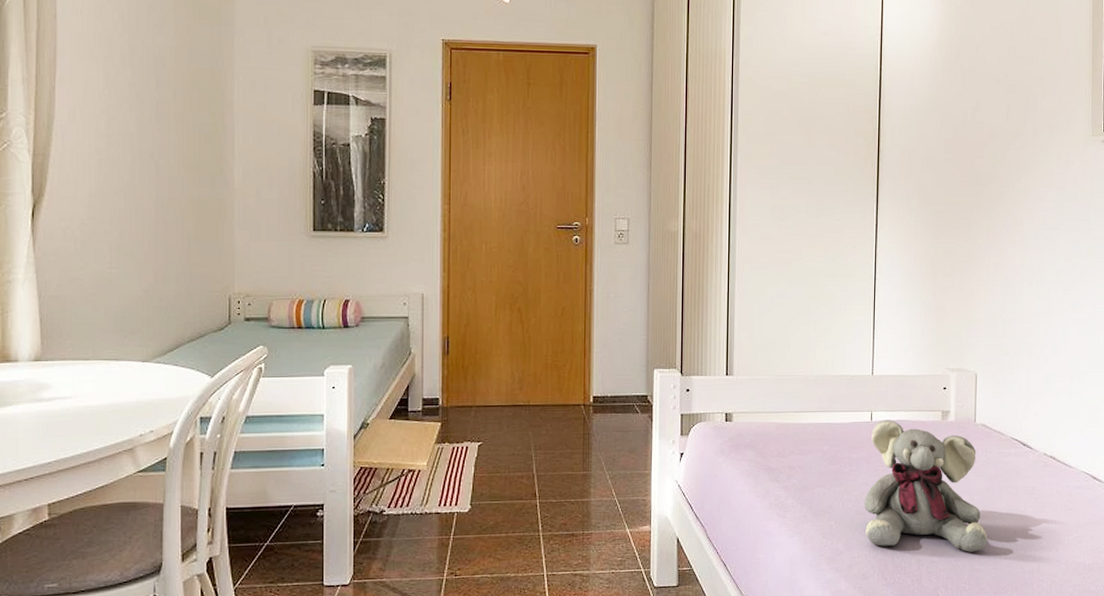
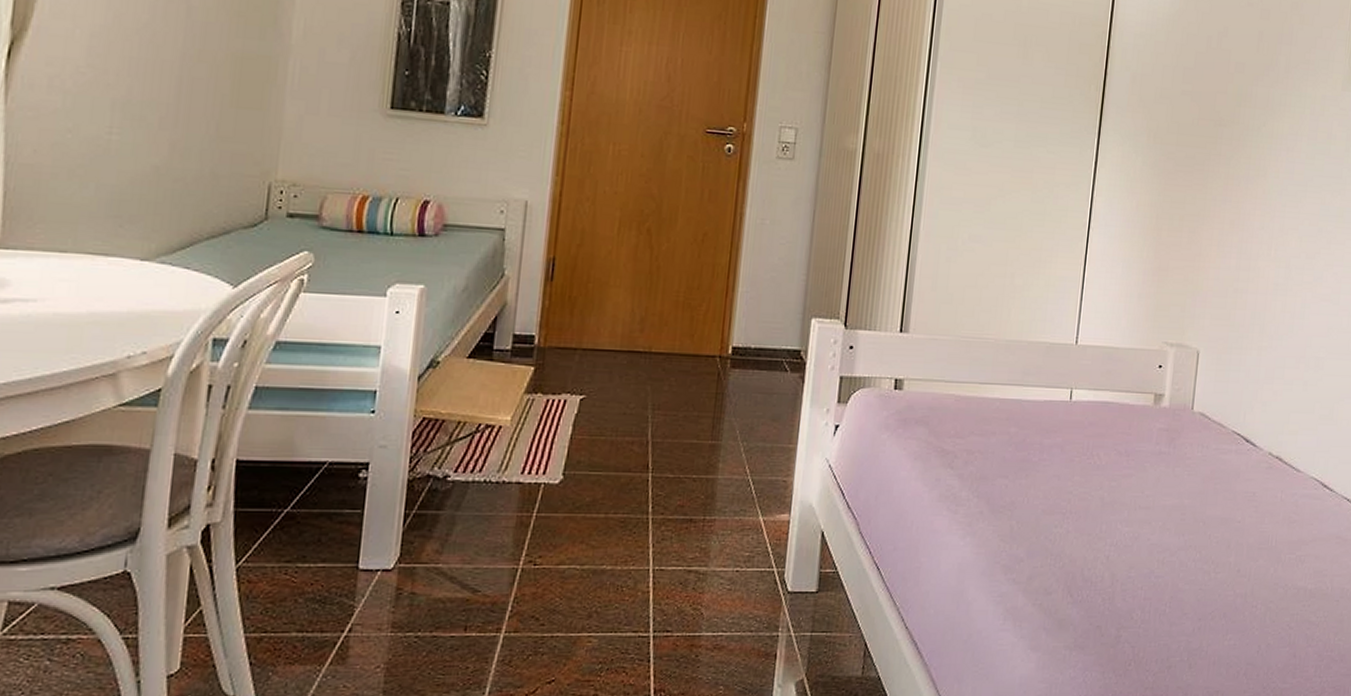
plush elephant: present [865,420,988,552] -> none [1052,400,1196,568]

